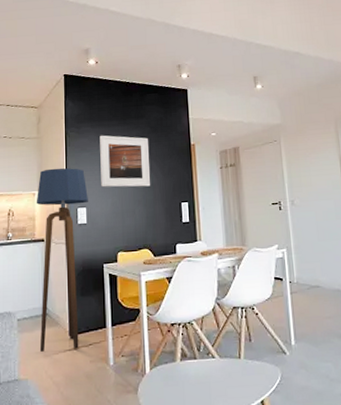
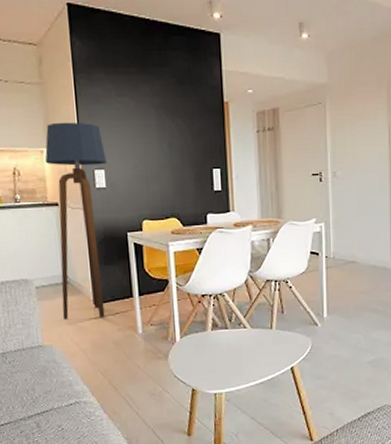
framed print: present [100,135,151,188] -> none [116,84,178,149]

